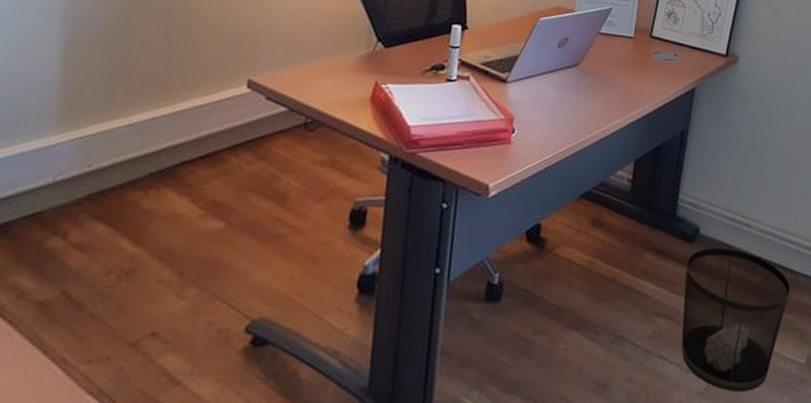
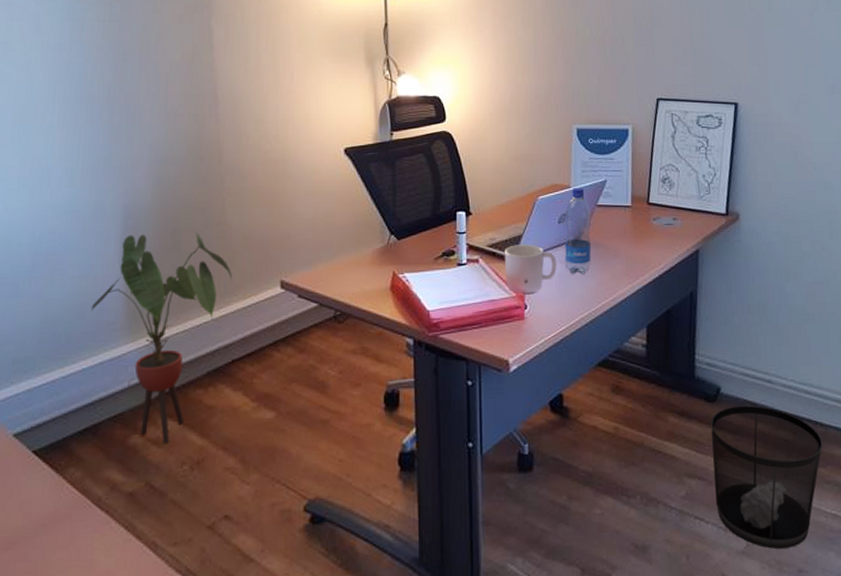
house plant: none [17,11,193,250] -> present [91,232,232,444]
mug: none [495,65,551,117] -> present [504,244,557,294]
bottle: none [559,12,592,103] -> present [564,187,592,275]

